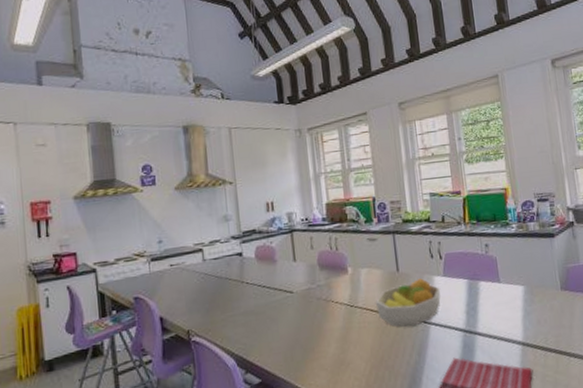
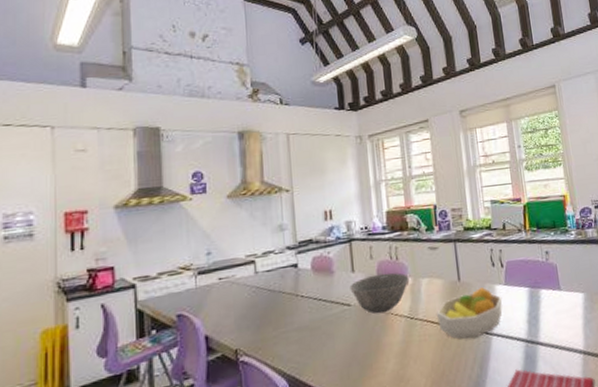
bowl: none [292,262,349,301] -> present [349,273,409,314]

